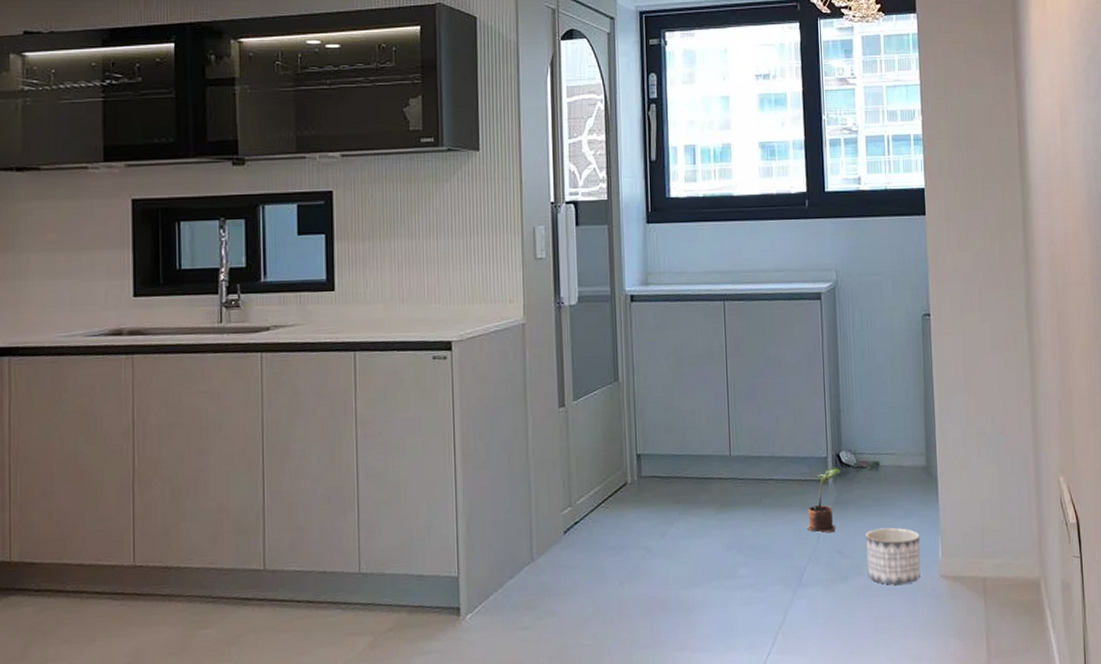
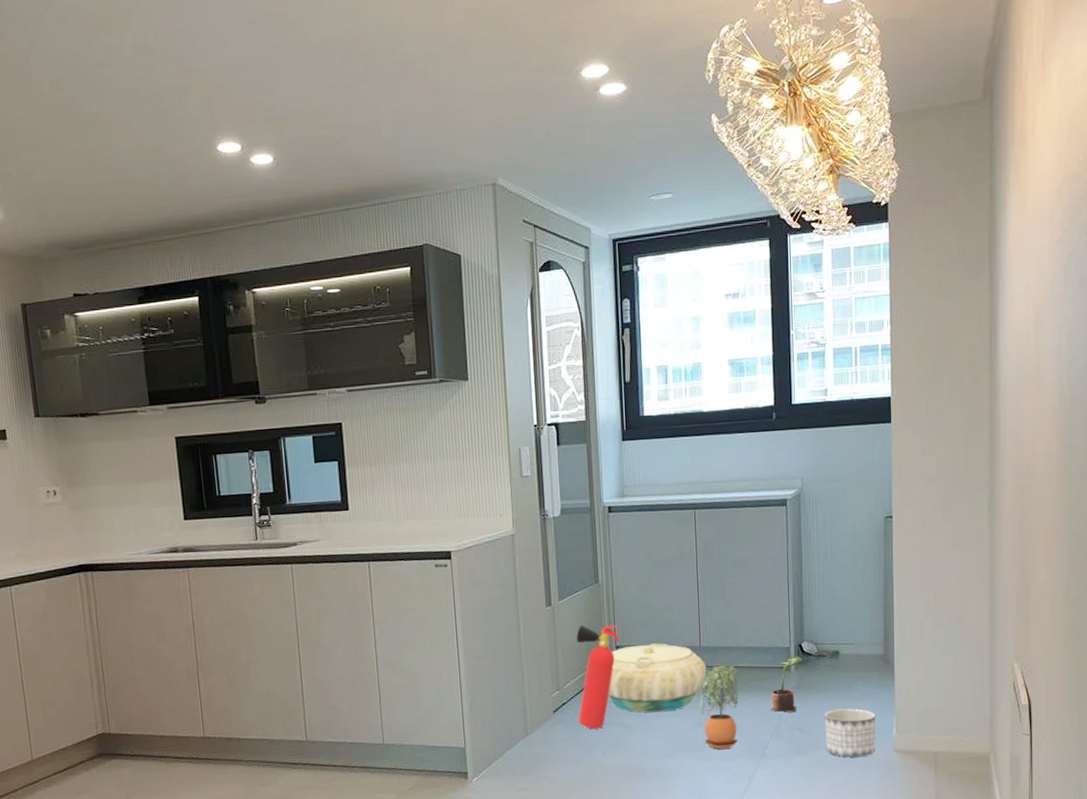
fire extinguisher: none [592,429,641,553] -> present [576,624,619,729]
basket: none [627,451,738,533] -> present [608,643,707,713]
potted plant: none [729,477,772,576] -> present [699,665,739,749]

